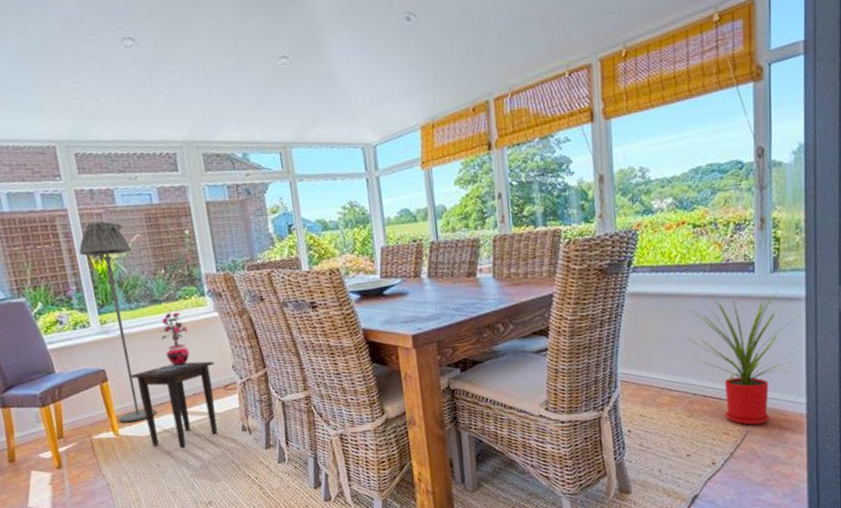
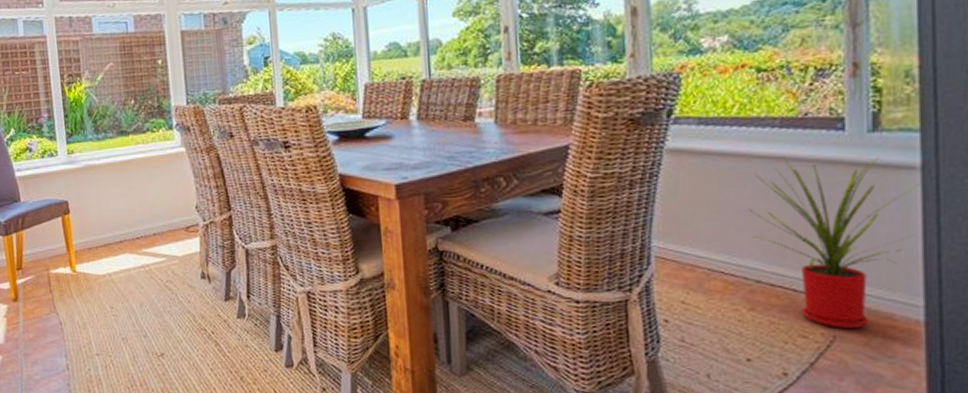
floor lamp: present [79,221,157,422] -> none [54,49,115,258]
side table: present [129,361,218,449] -> none [91,198,178,292]
potted plant: present [159,312,190,366] -> none [124,145,153,202]

